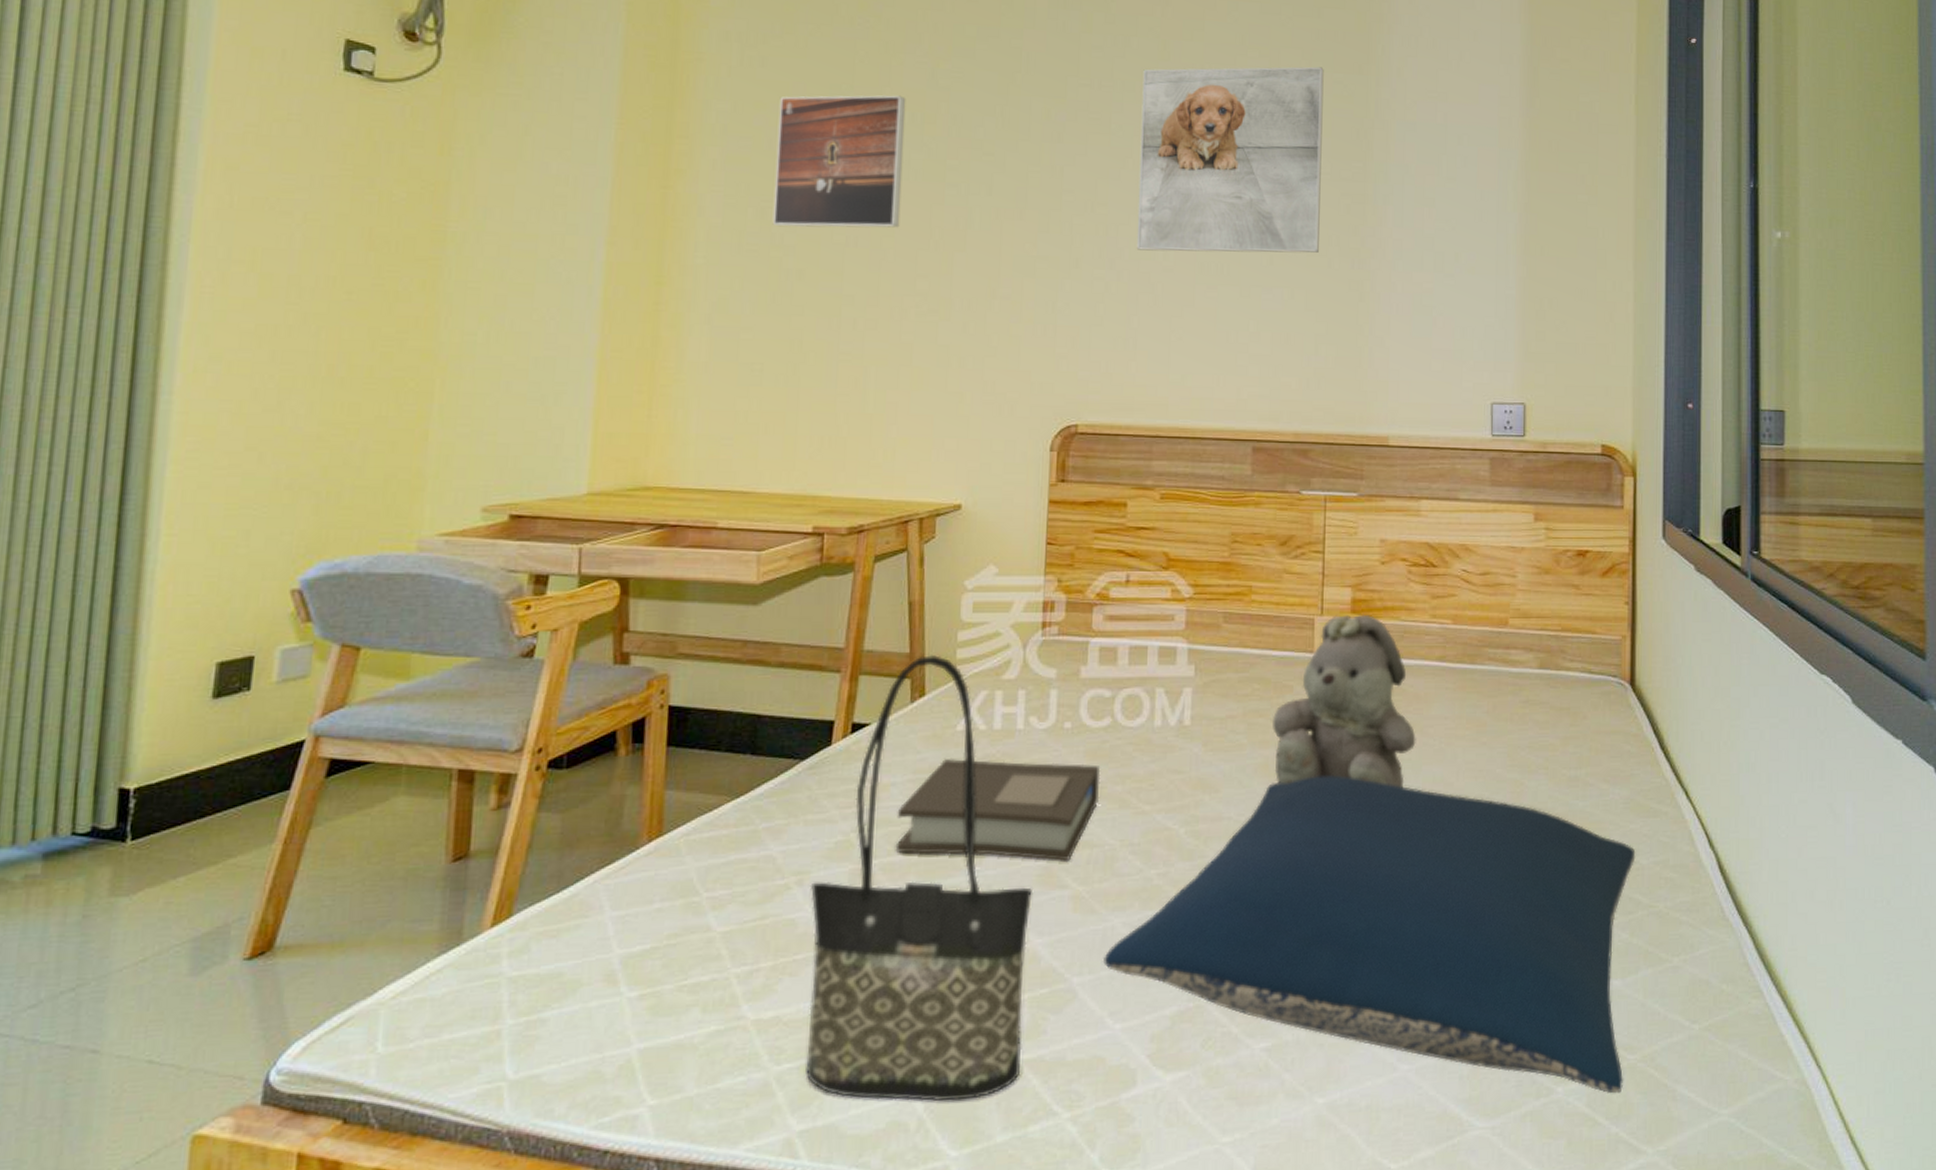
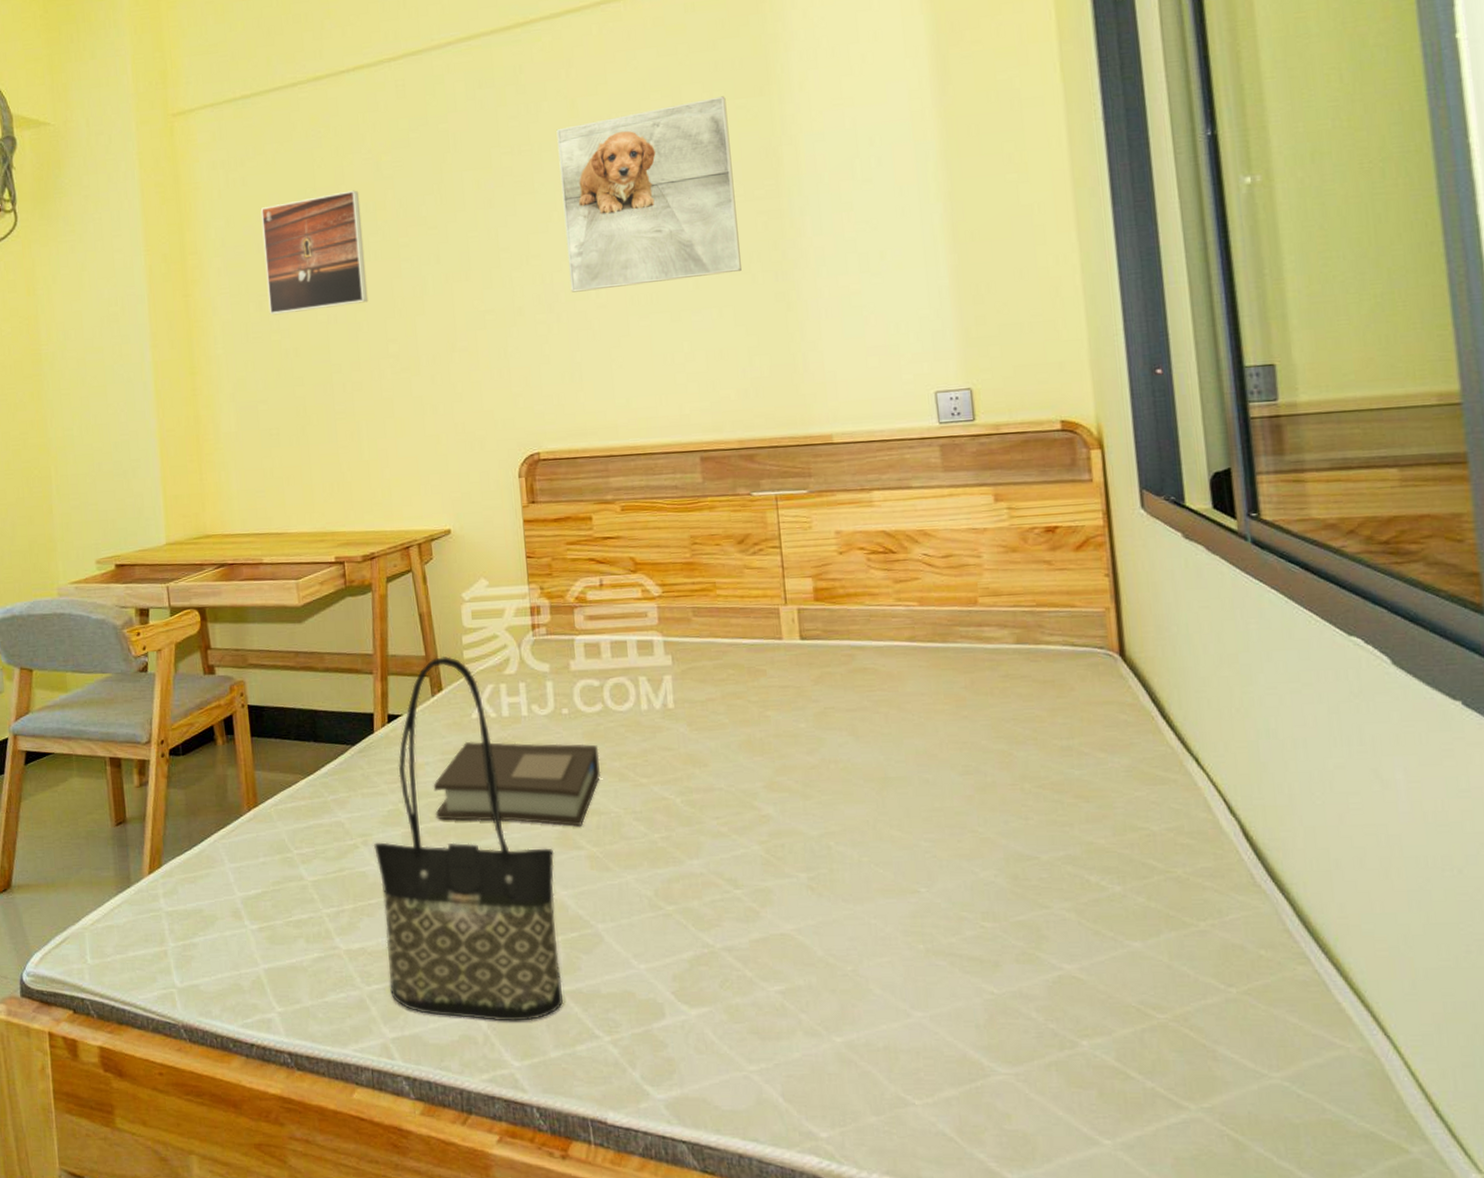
pillow: present [1102,775,1636,1094] -> none [621,750,1156,1050]
teddy bear: present [1273,614,1416,788] -> none [750,601,894,760]

